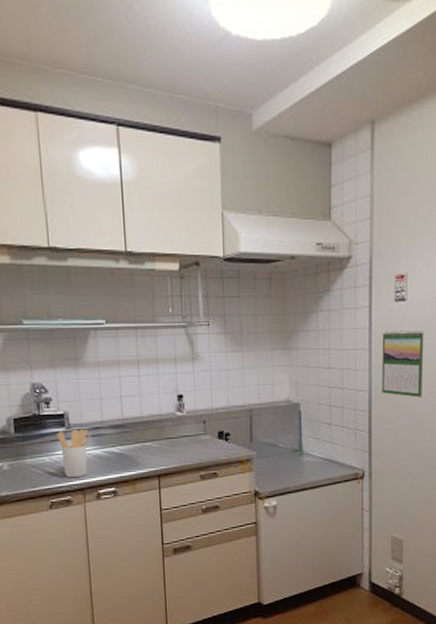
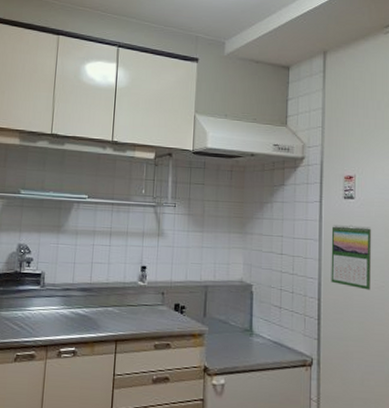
utensil holder: present [57,429,91,478] -> none [32,288,61,334]

